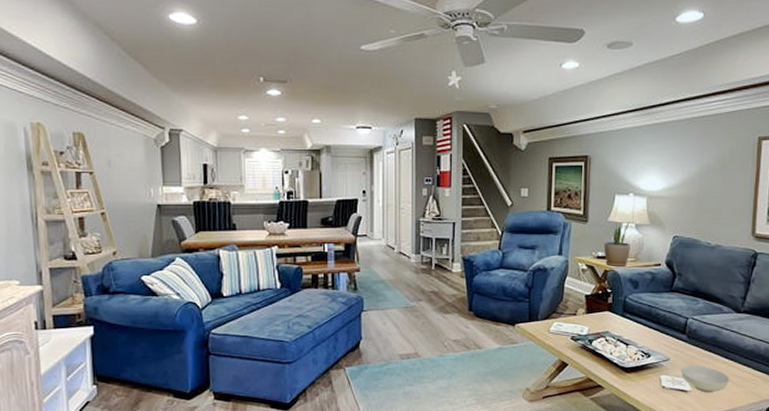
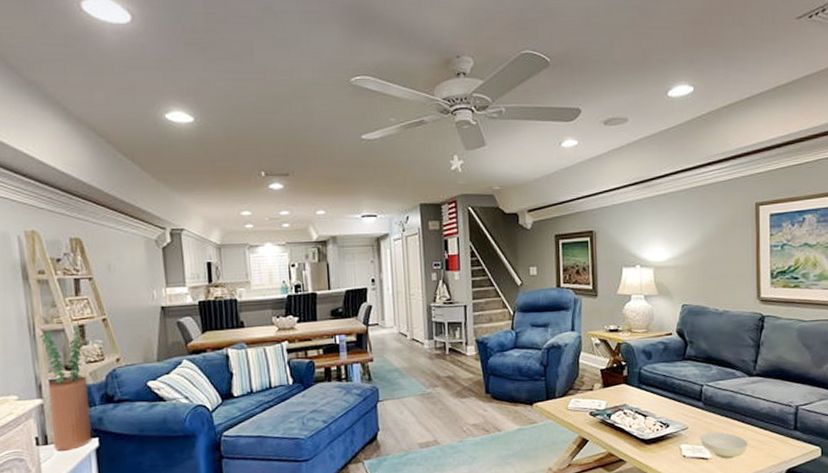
vase: none [42,213,88,336] -> present [40,321,93,451]
potted plant: present [603,222,630,266] -> none [615,293,641,339]

